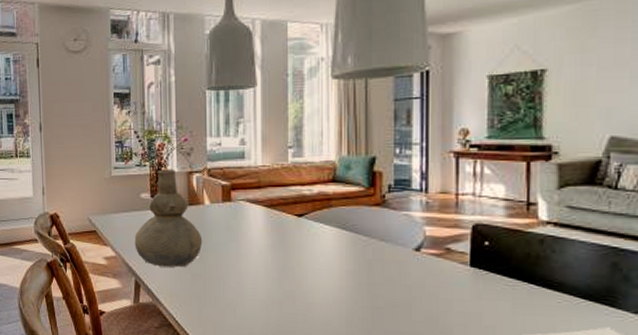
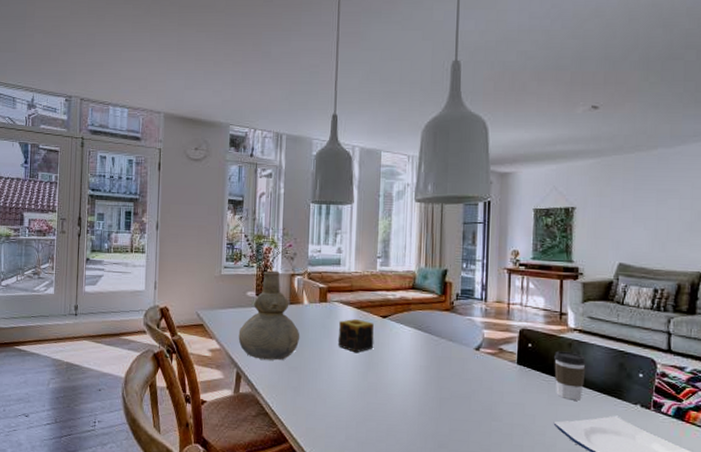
candle: none [246,219,289,257] -> present [337,319,374,352]
coffee cup: none [518,249,566,309] -> present [553,351,588,401]

